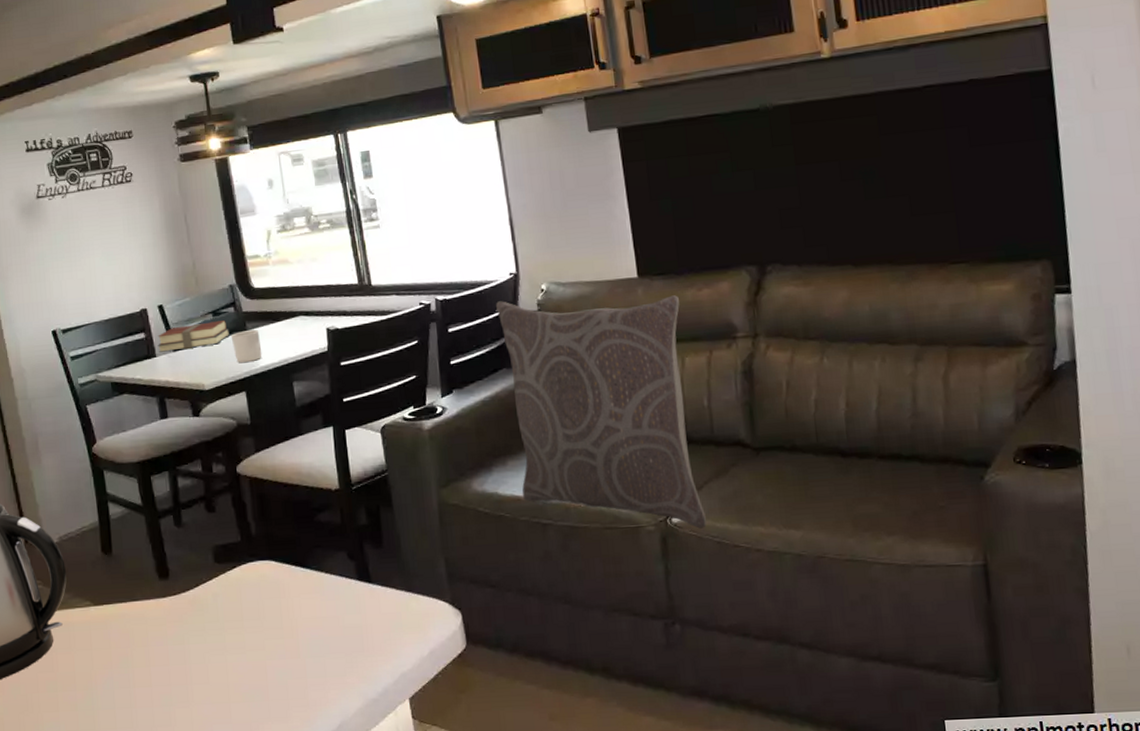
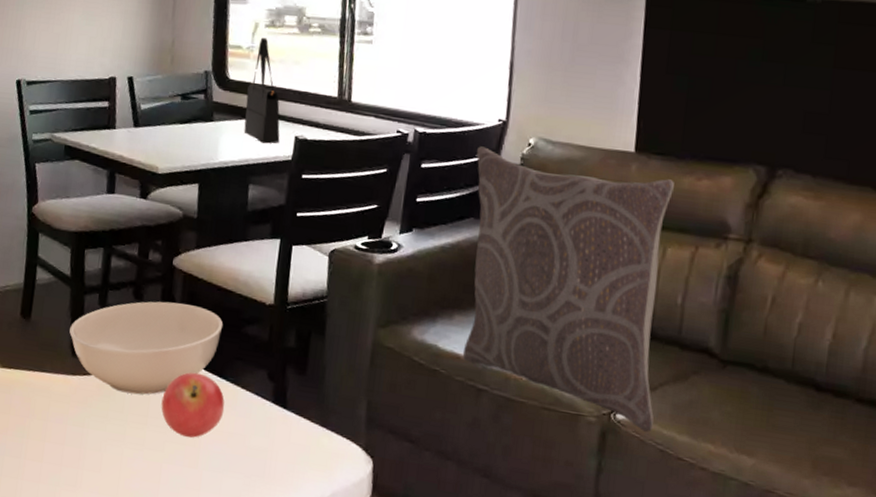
bowl: none [152,506,297,603] -> present [69,301,224,395]
books: present [157,320,229,352] -> none [119,102,195,129]
mug: present [231,330,262,363] -> none [195,121,225,155]
fruit: none [253,568,314,631] -> present [161,372,225,438]
tote bag: none [273,242,313,341] -> present [243,37,280,144]

